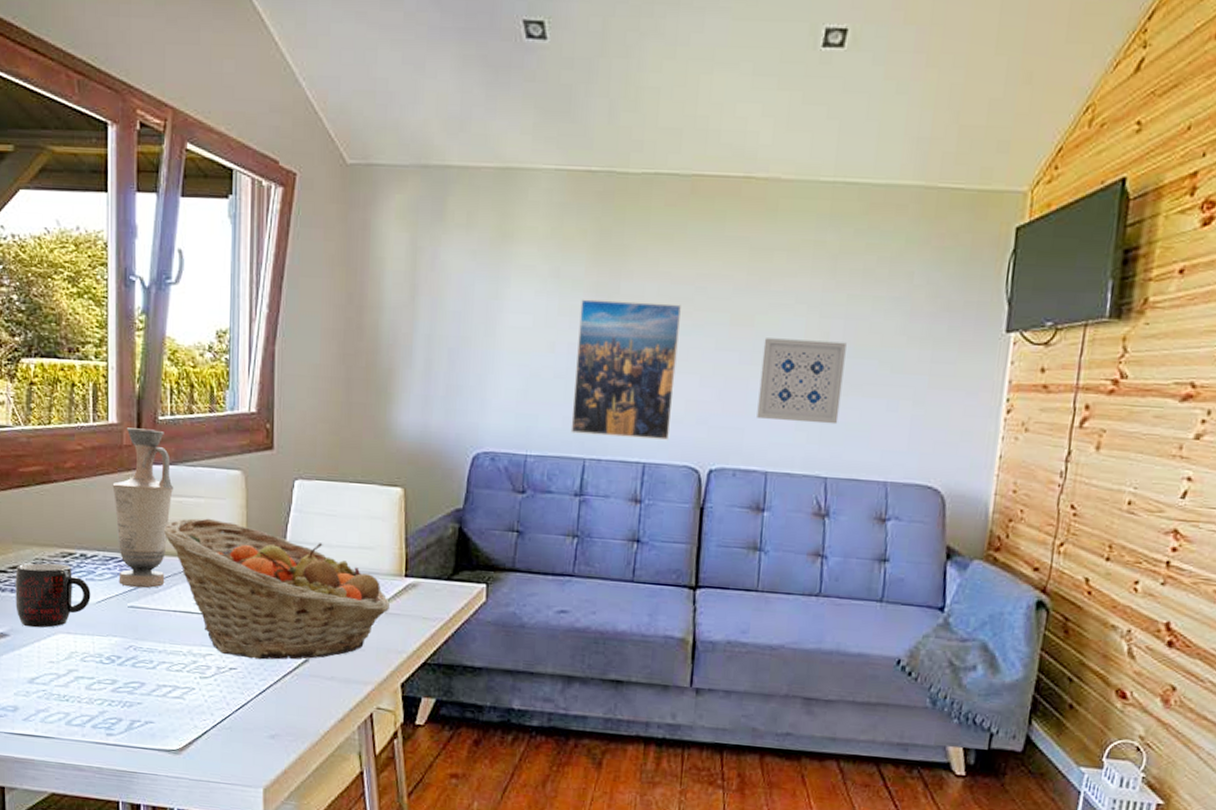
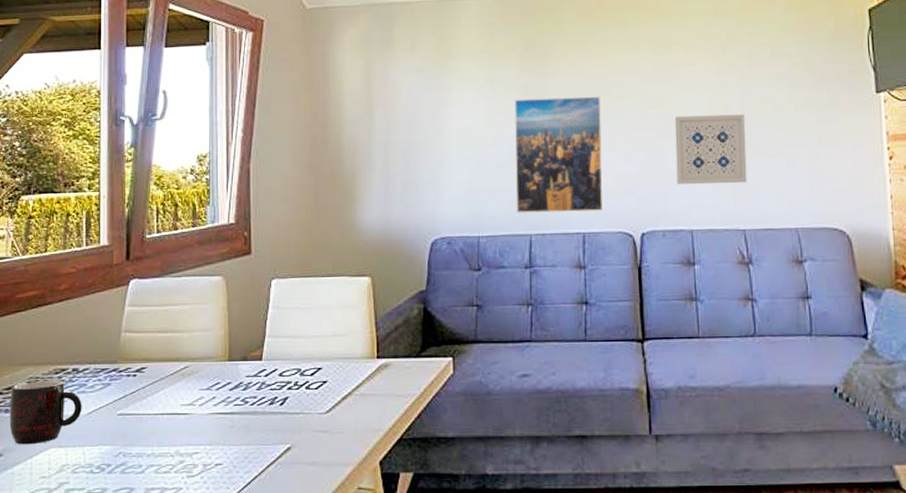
vase: present [112,428,173,589] -> none [103,247,160,396]
fruit basket: present [163,518,390,660] -> none [151,323,364,453]

